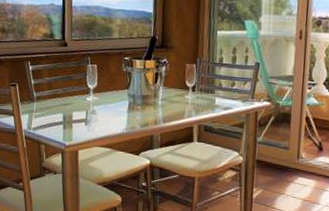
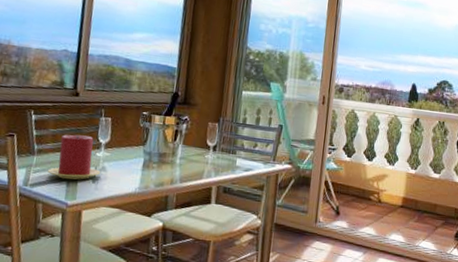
candle: none [46,81,92,123] -> present [47,134,101,180]

